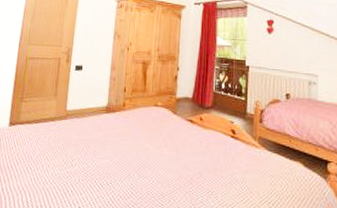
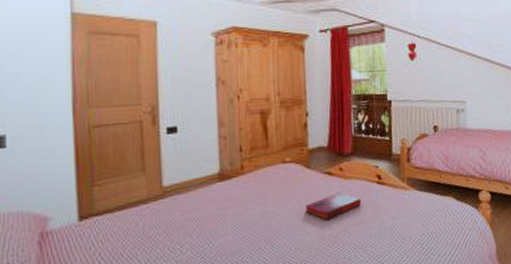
hardback book: none [169,139,217,162] -> present [306,192,362,221]

